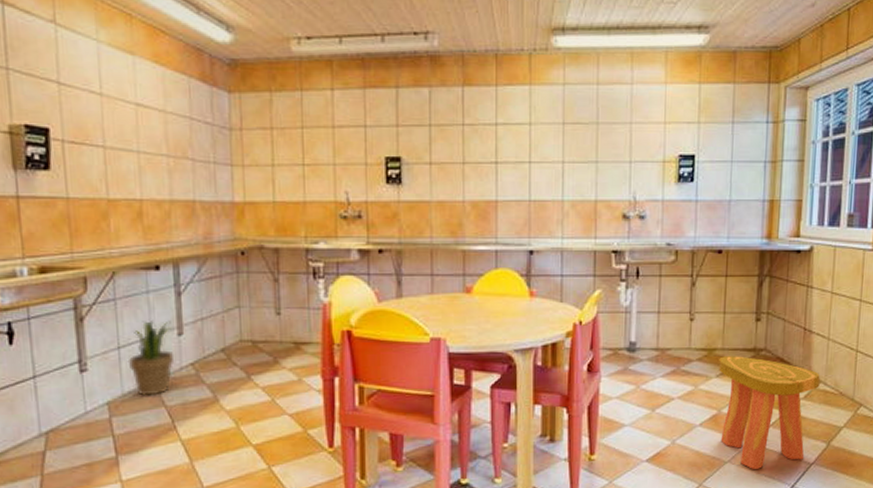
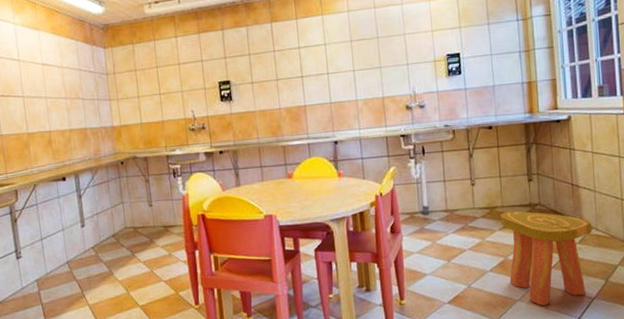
potted plant: present [127,319,175,396] -> none [48,216,81,274]

